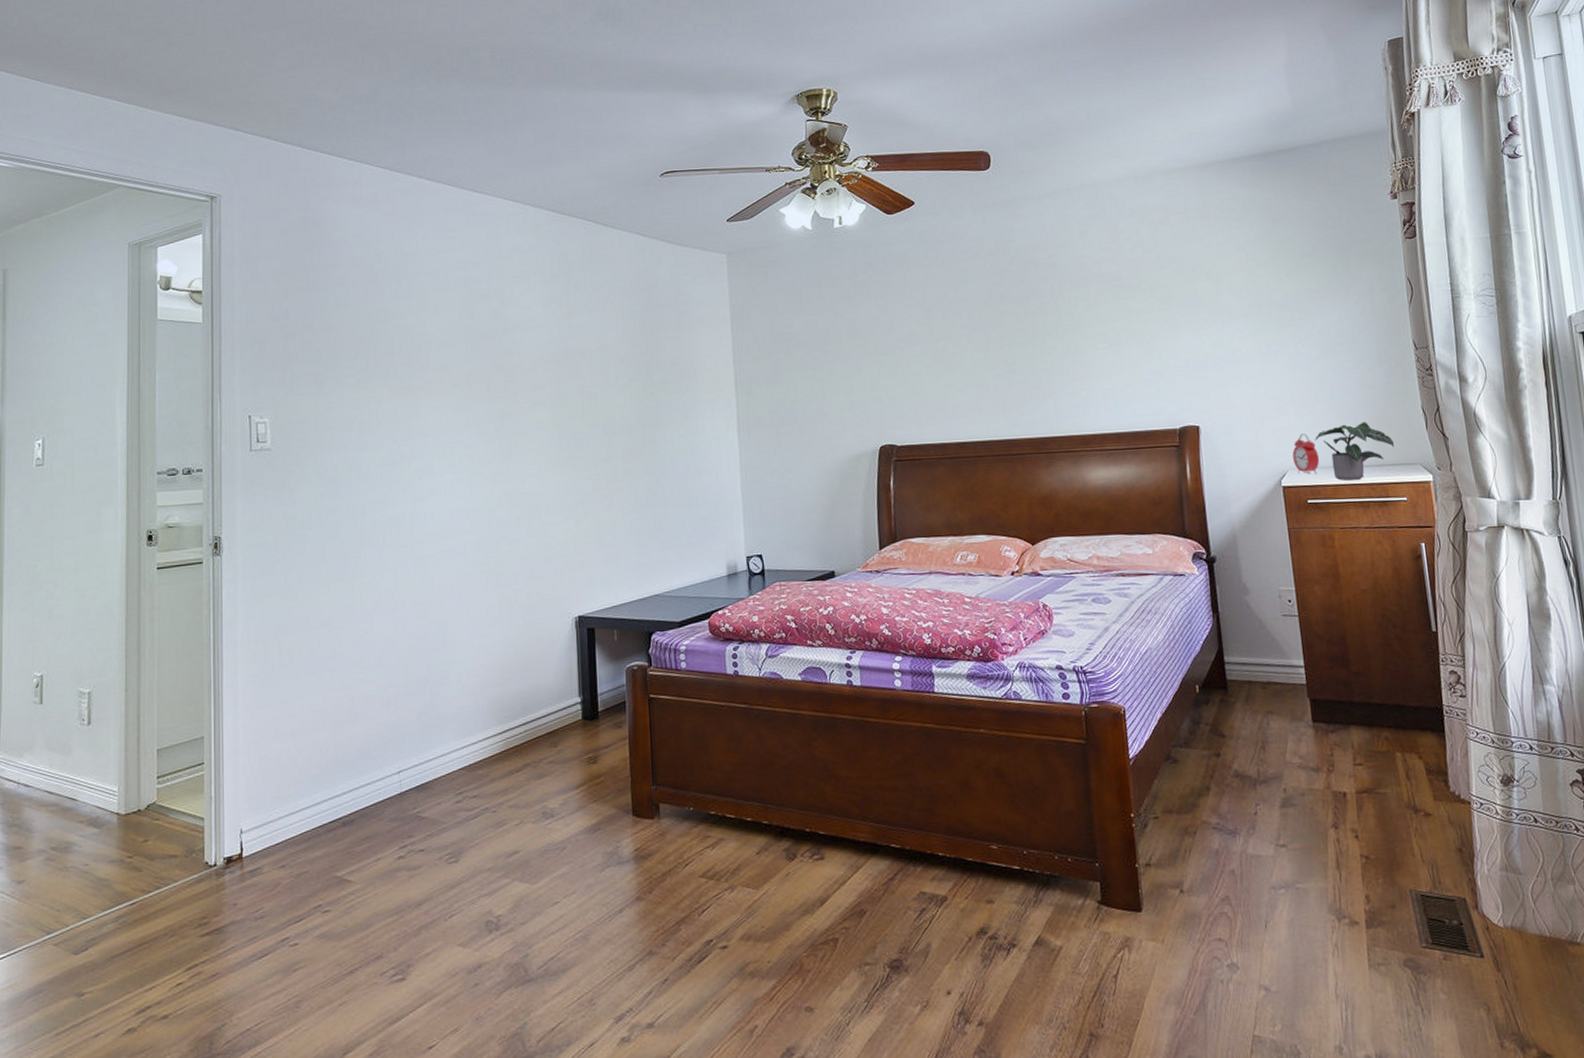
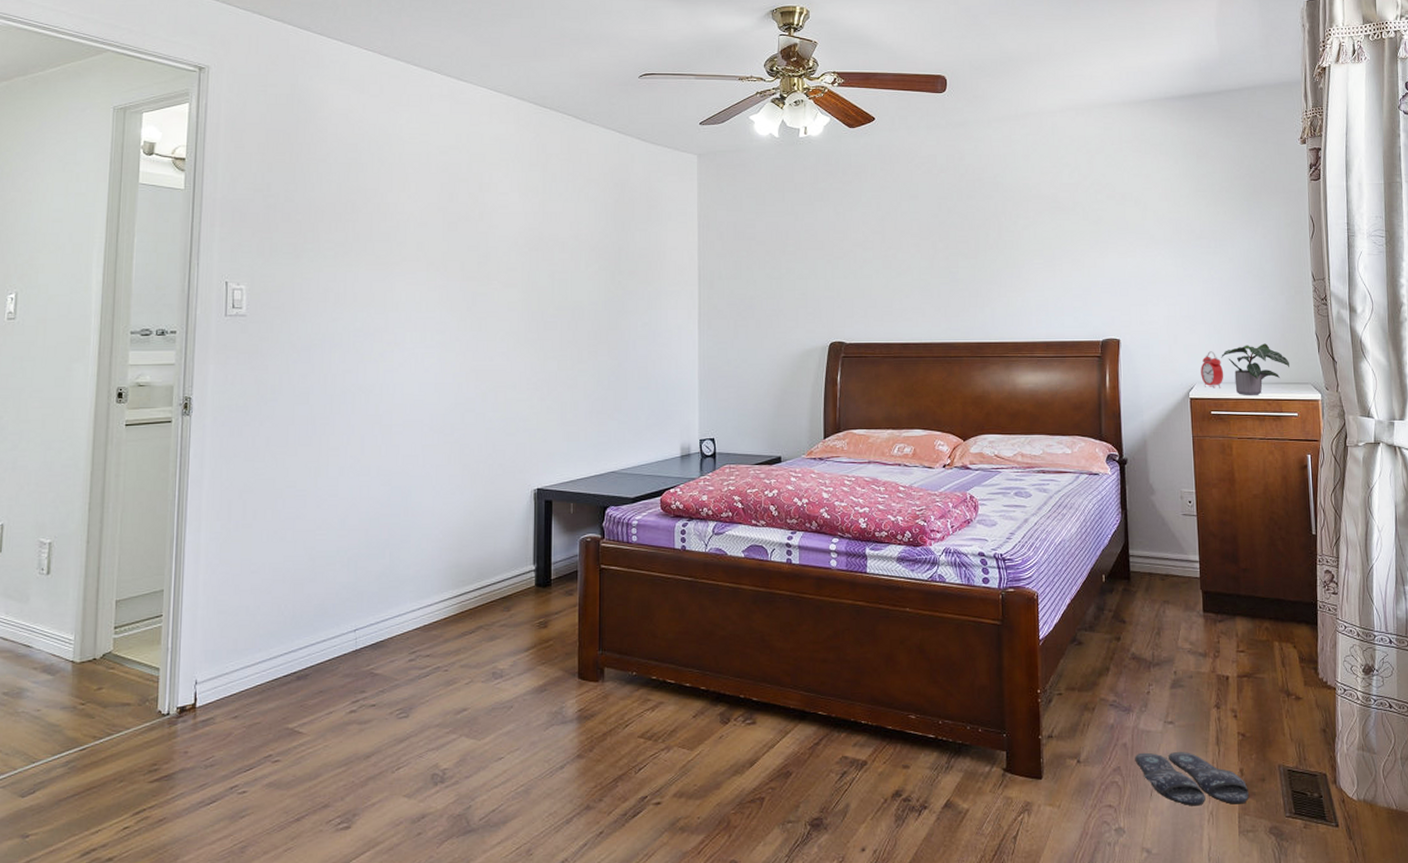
slippers: none [1245,878,1378,938] -> present [1135,752,1249,806]

